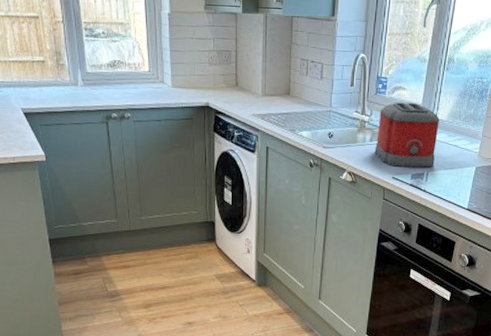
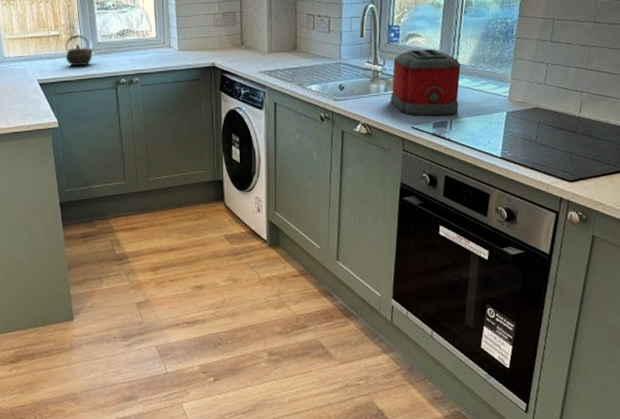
kettle: none [51,62,82,97] -> present [65,35,93,67]

